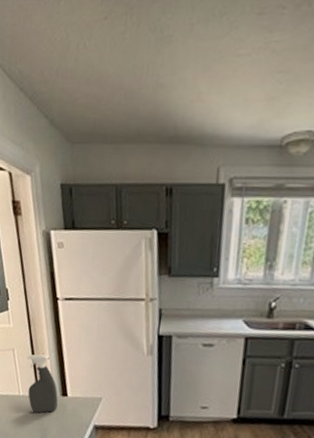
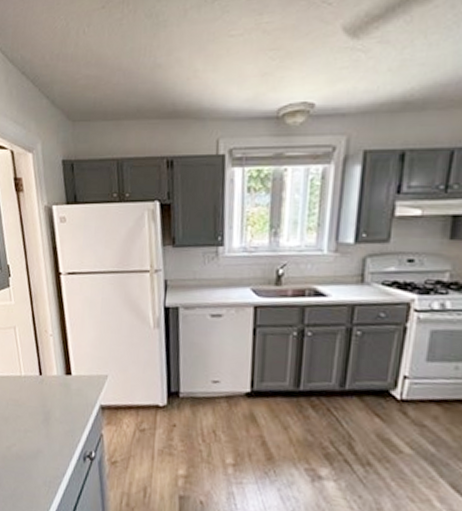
spray bottle: present [28,354,58,413] -> none [30,331,62,394]

